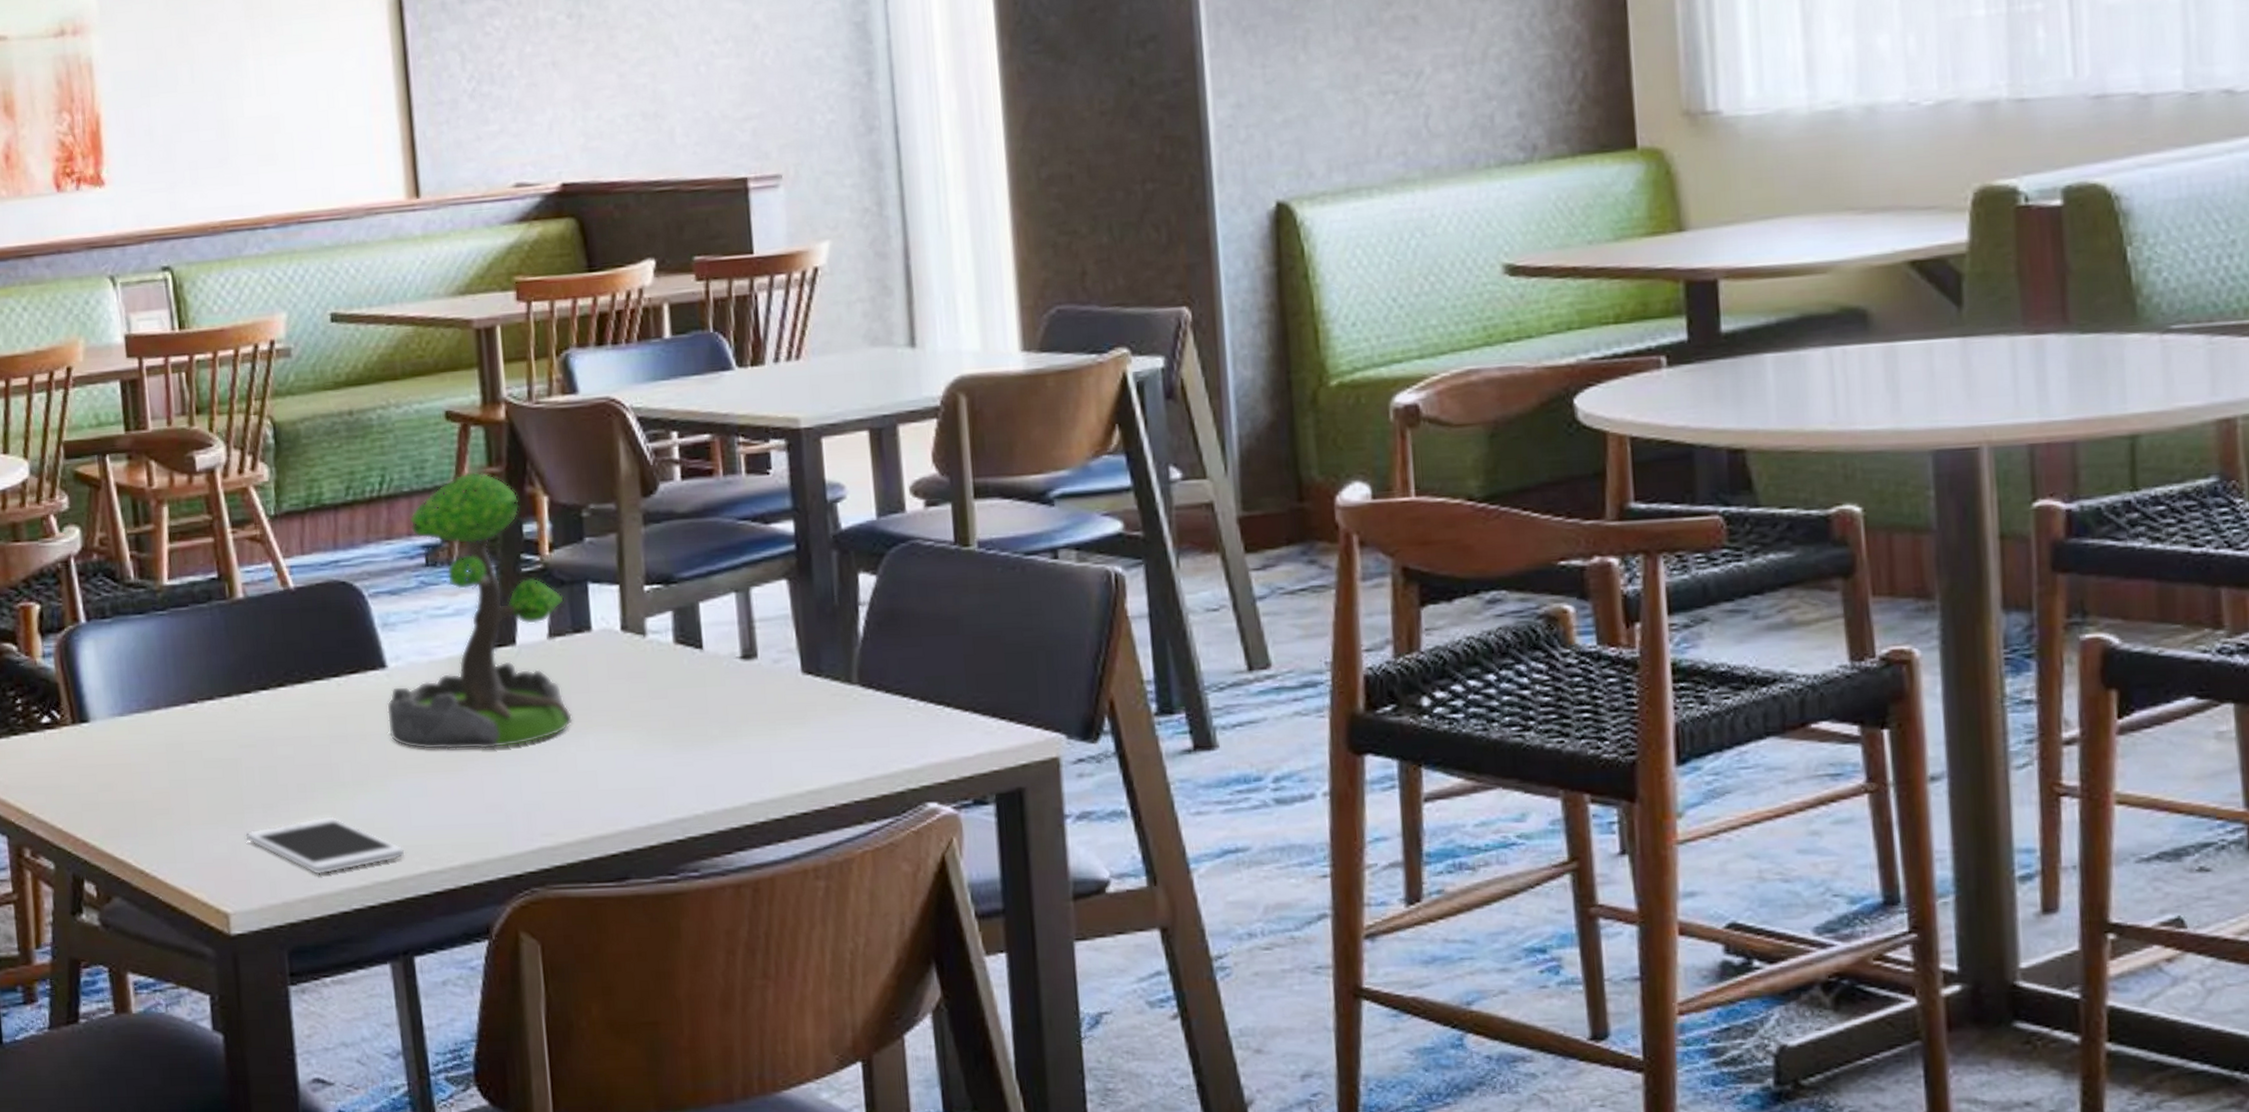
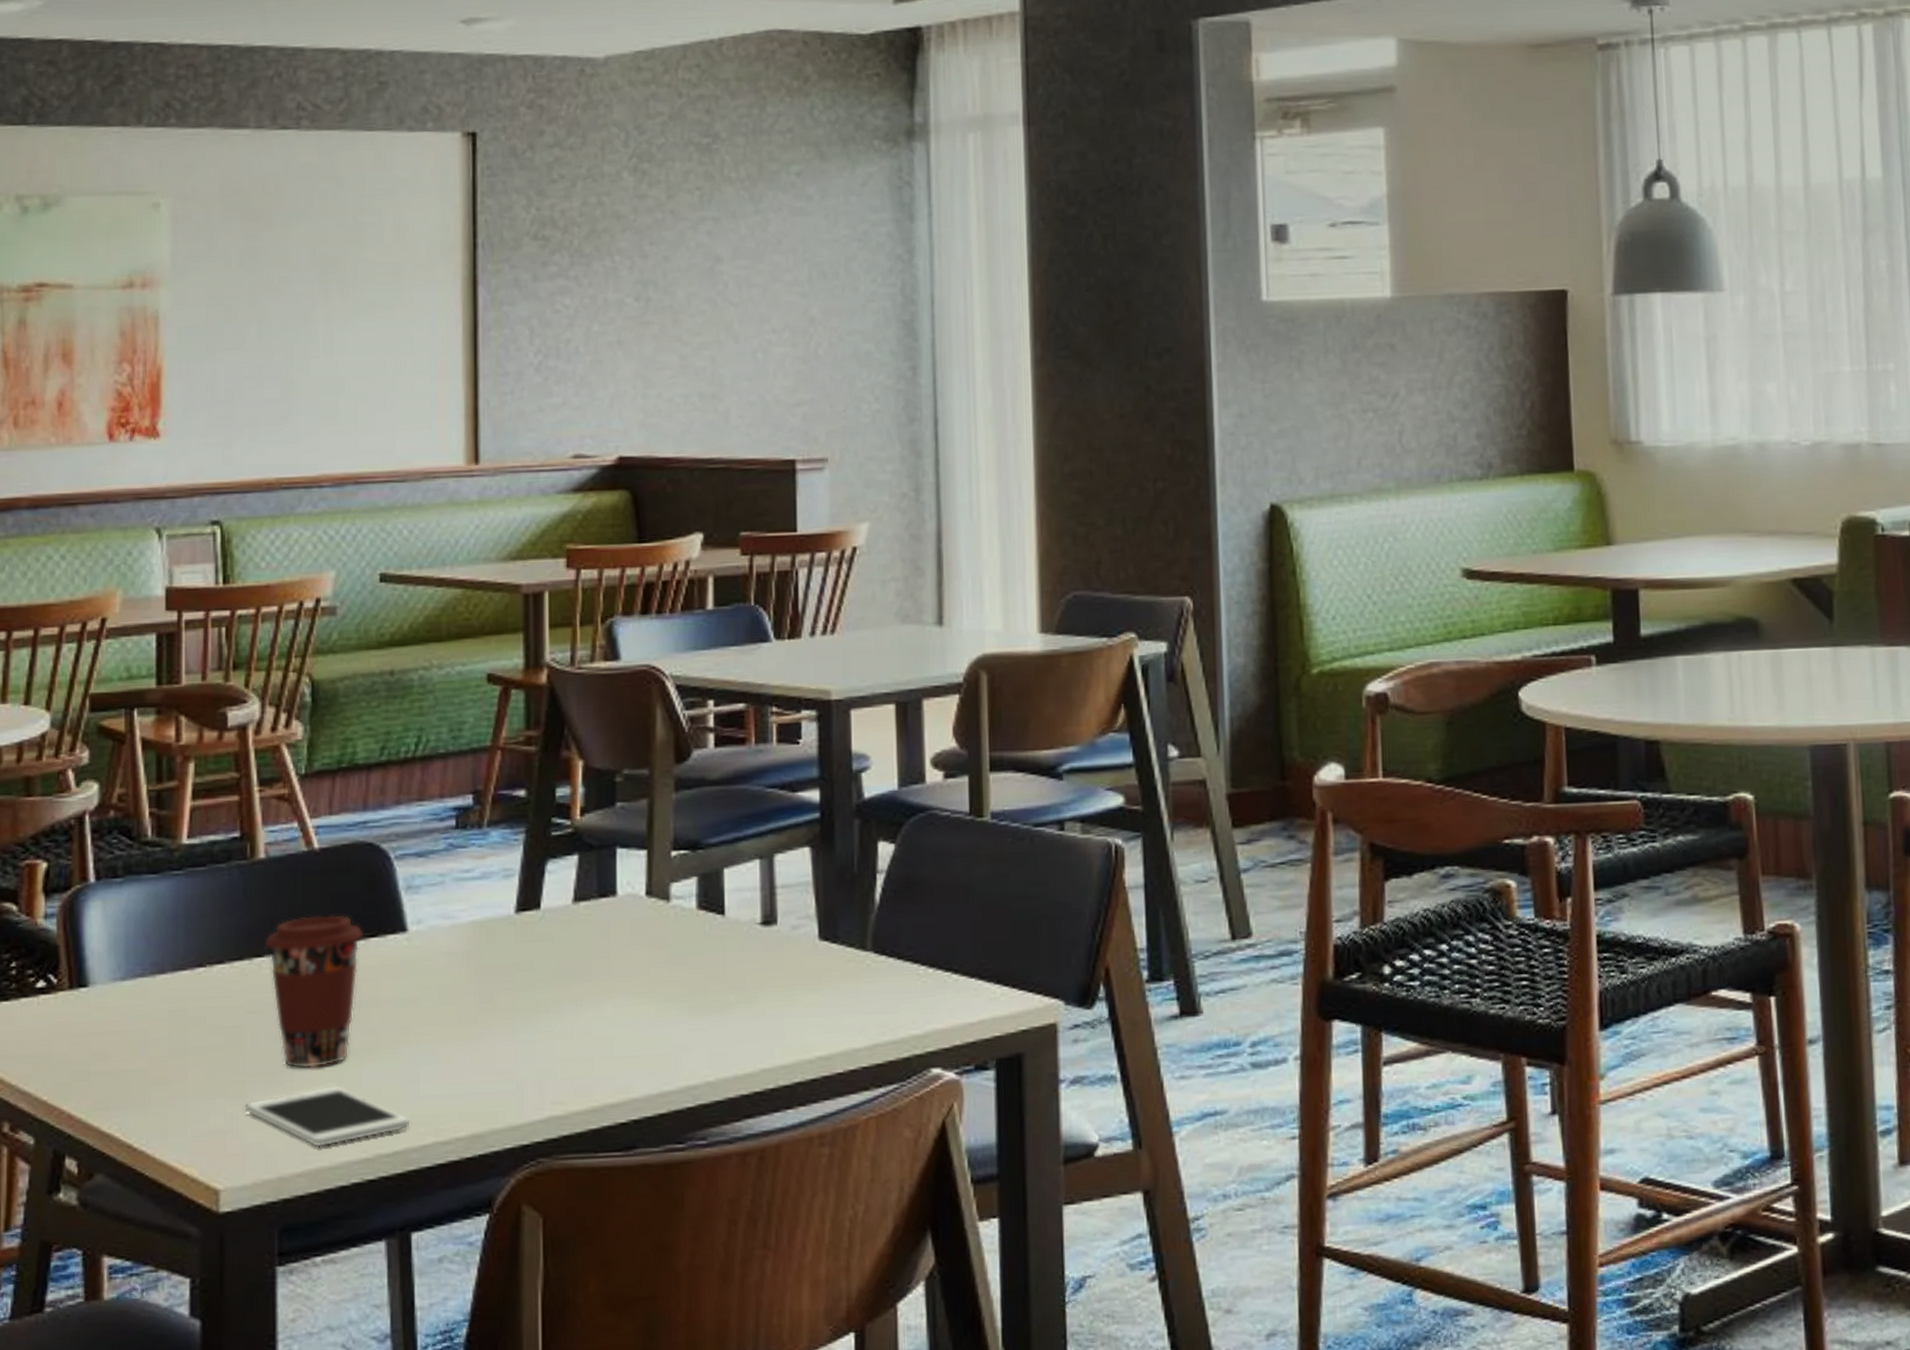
coffee cup: none [250,651,344,800] -> present [264,914,363,1069]
plant: present [387,472,573,750] -> none [404,735,592,1016]

